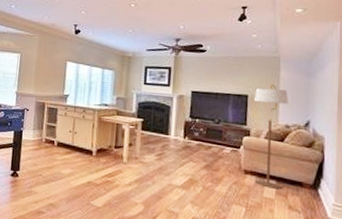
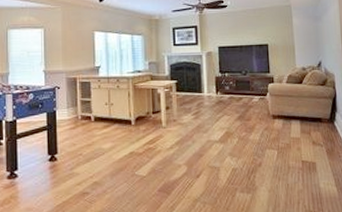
floor lamp: present [255,85,289,190] -> none [274,32,305,128]

